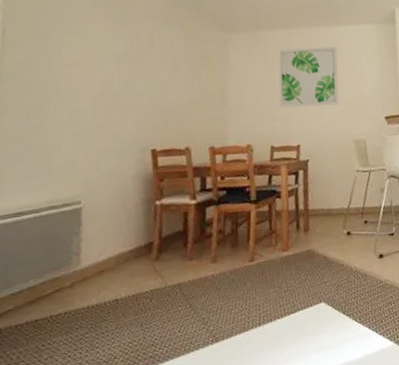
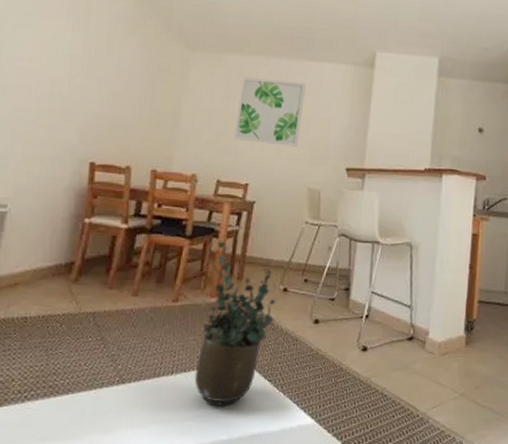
potted plant: none [280,200,343,346] -> present [194,241,277,407]

